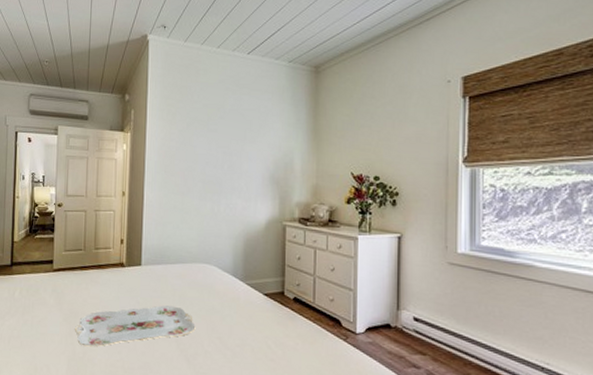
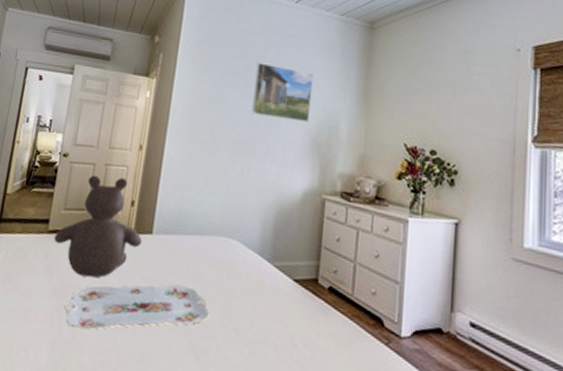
teddy bear: none [59,220,133,305] -> present [54,175,142,278]
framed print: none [217,111,268,161] -> present [252,63,314,123]

